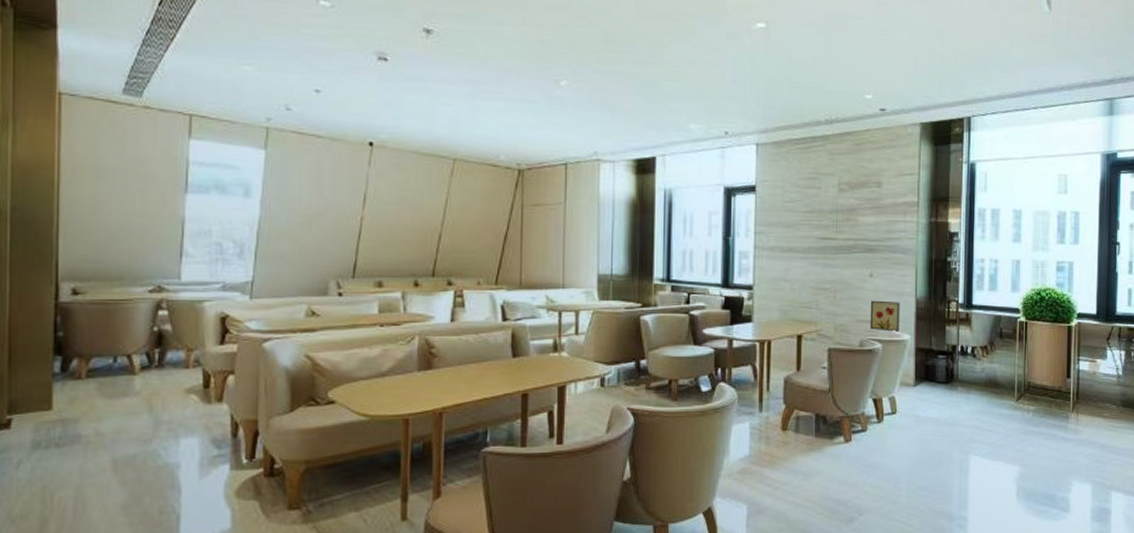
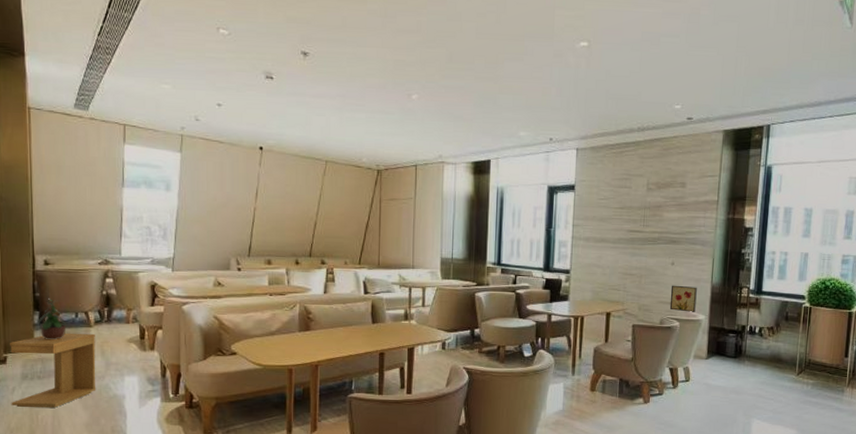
side table: none [14,383,140,486] -> present [10,332,96,408]
potted plant: none [57,339,102,395] -> present [36,299,68,340]

